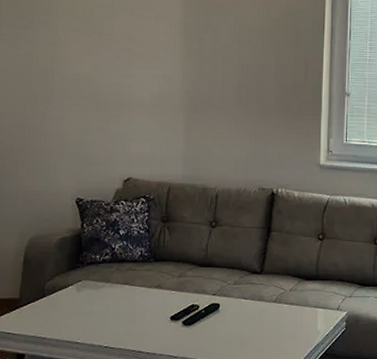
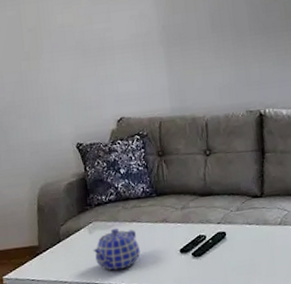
teapot: none [78,289,129,331] -> present [92,228,140,271]

